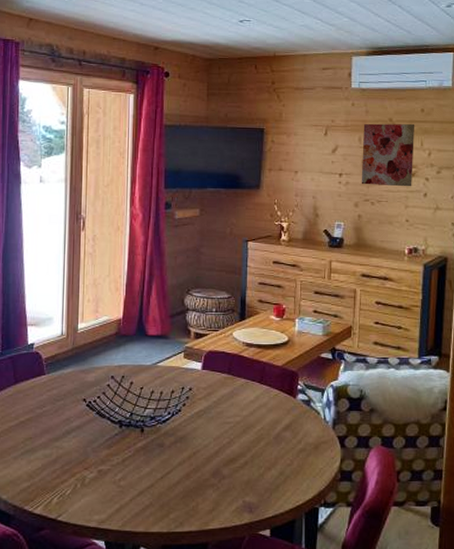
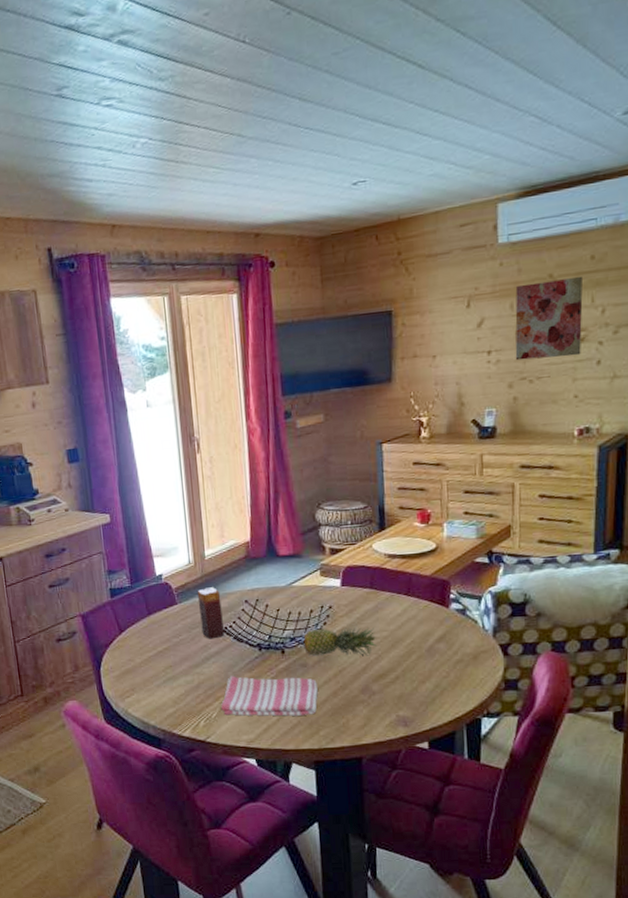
candle: none [66,360,89,413] -> present [197,587,224,639]
dish towel: none [75,452,172,497] -> present [220,676,318,716]
fruit: none [162,409,231,440] -> present [303,627,378,656]

